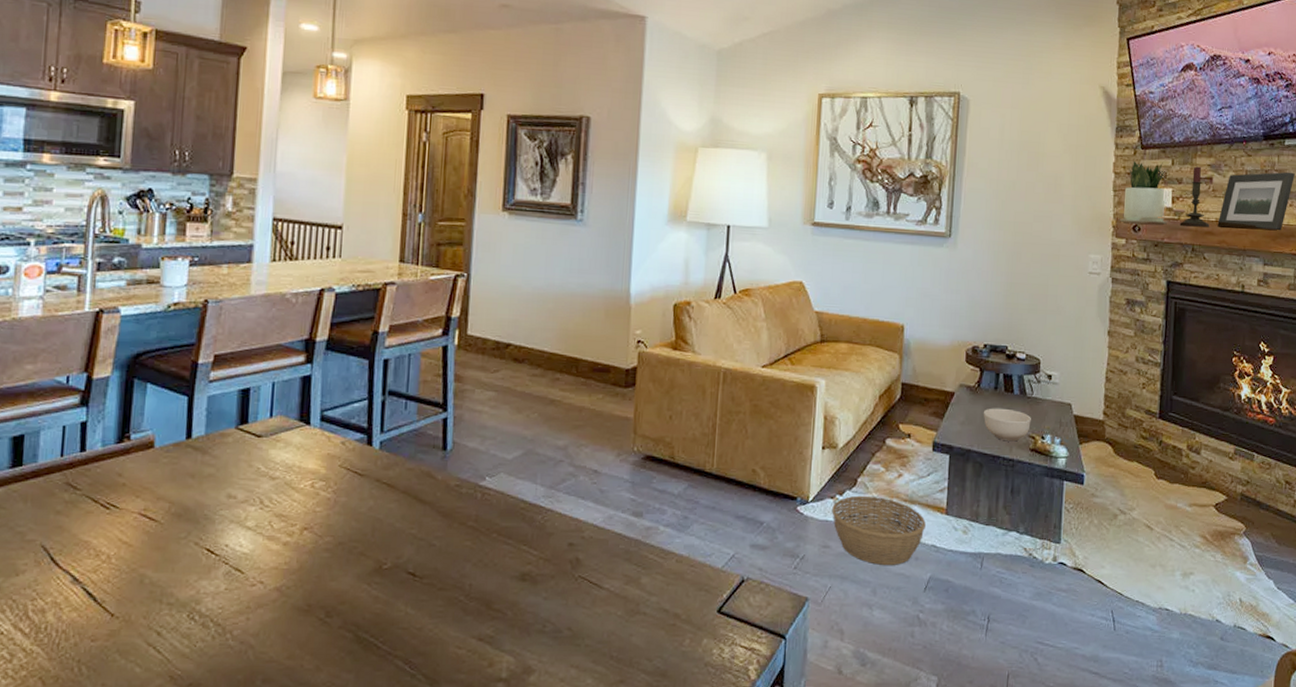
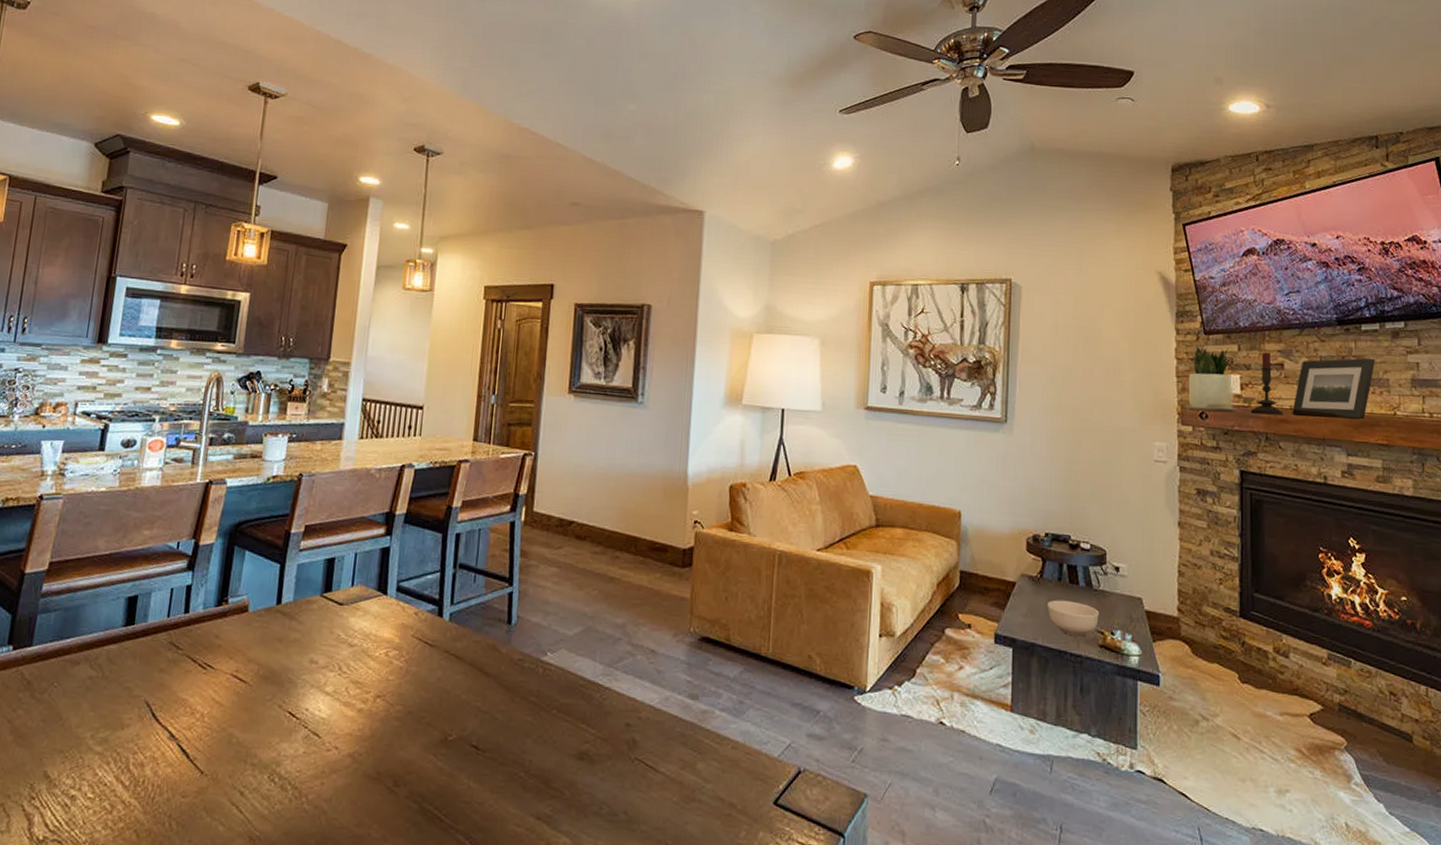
basket: present [832,495,926,565] -> none [890,687,989,764]

